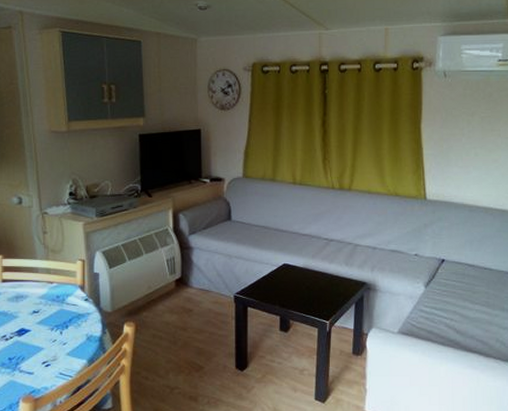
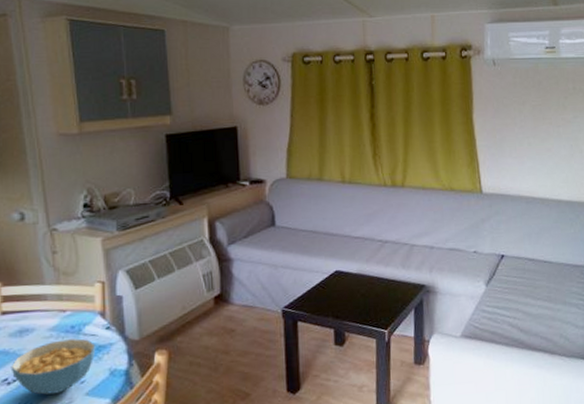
cereal bowl: none [8,307,76,351] -> present [10,338,96,395]

